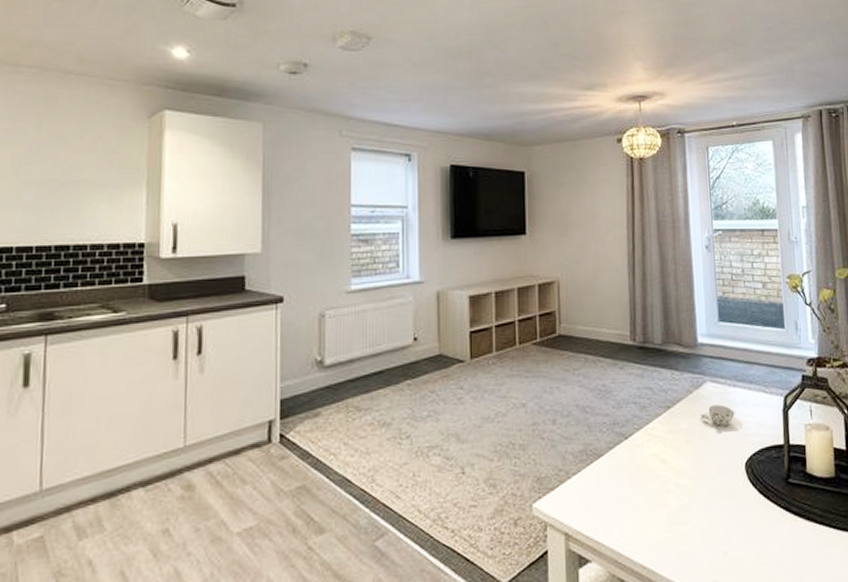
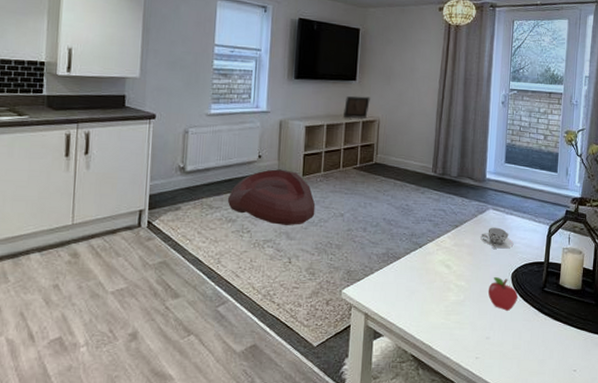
bowl: none [378,353,490,425] -> present [227,169,316,225]
picture frame: none [514,253,545,281] -> present [343,95,370,118]
fruit: none [717,470,758,515] -> present [487,277,519,312]

